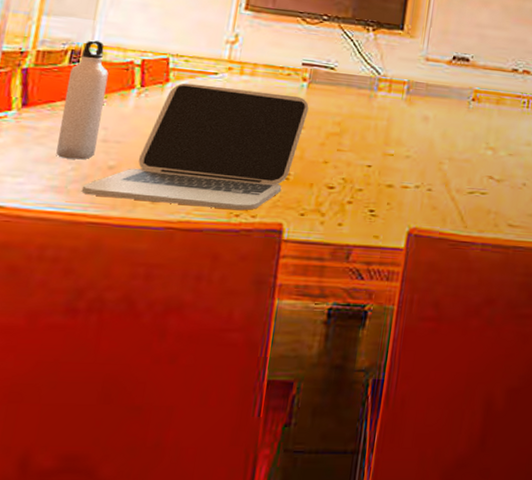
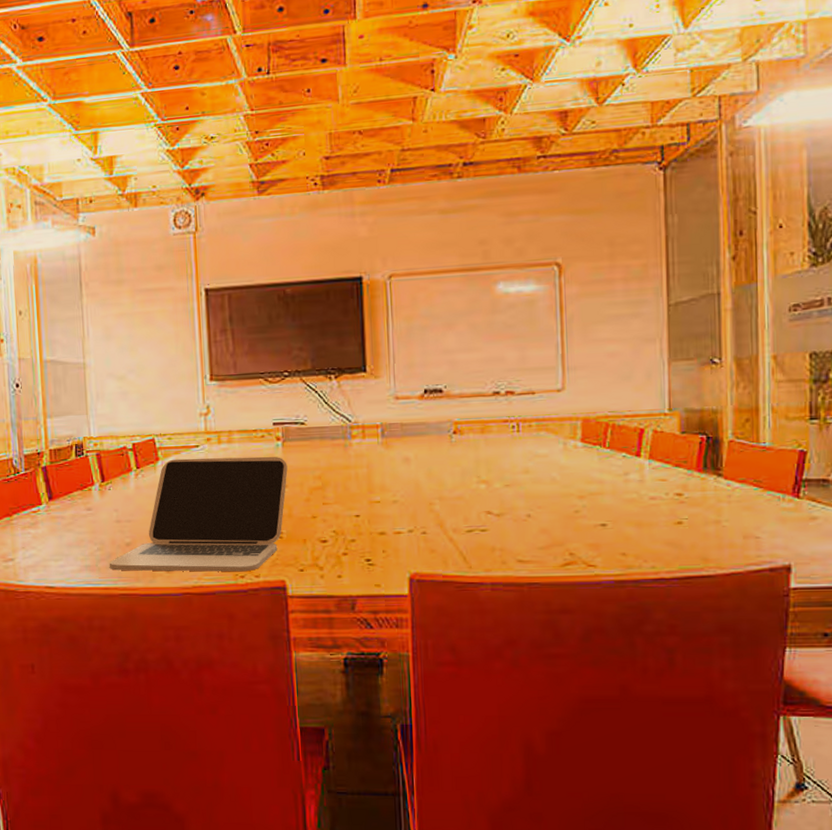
water bottle: present [56,40,108,160] -> none [78,433,113,541]

